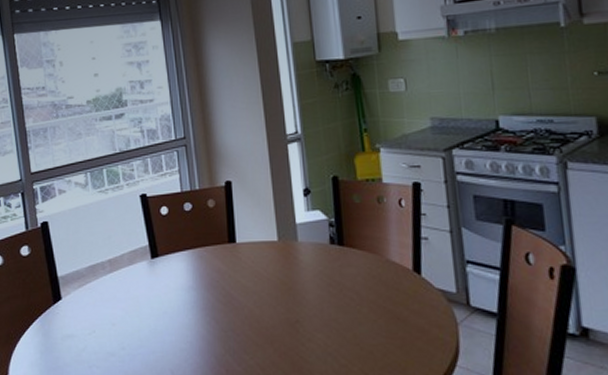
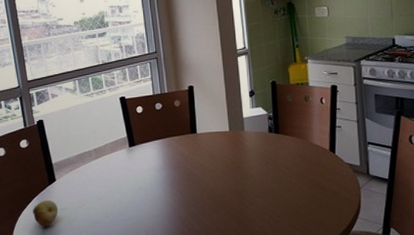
fruit: none [32,323,64,357] -> present [32,199,59,226]

